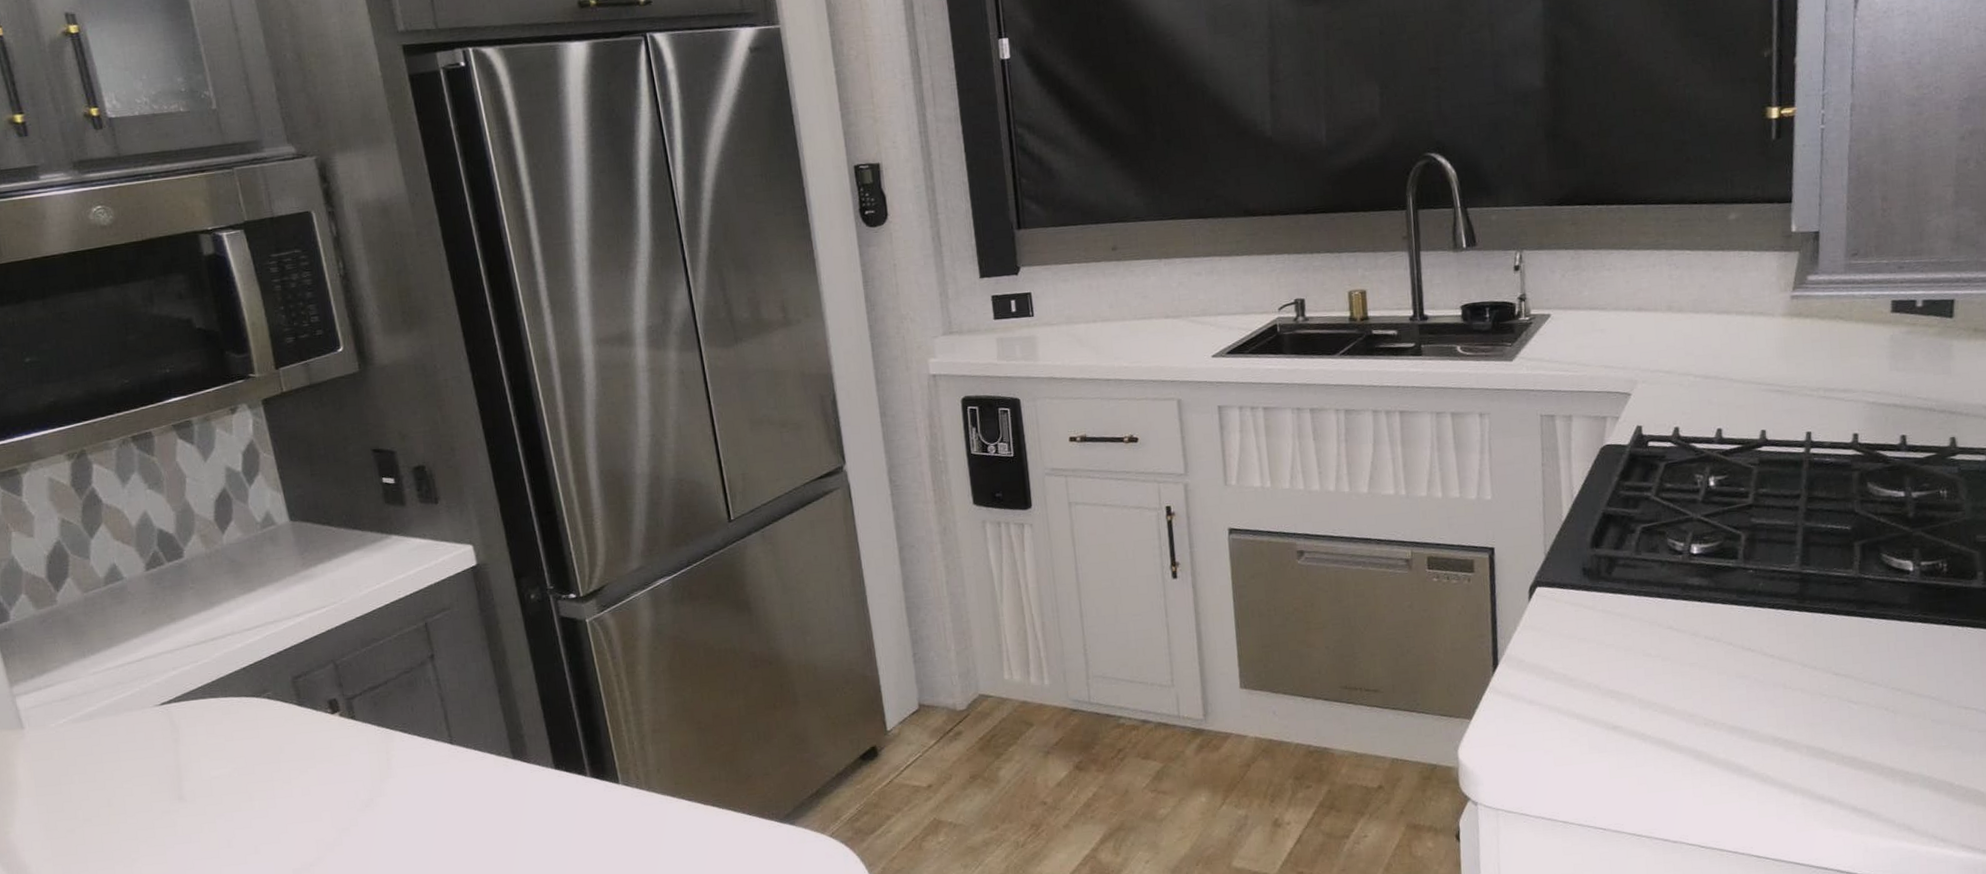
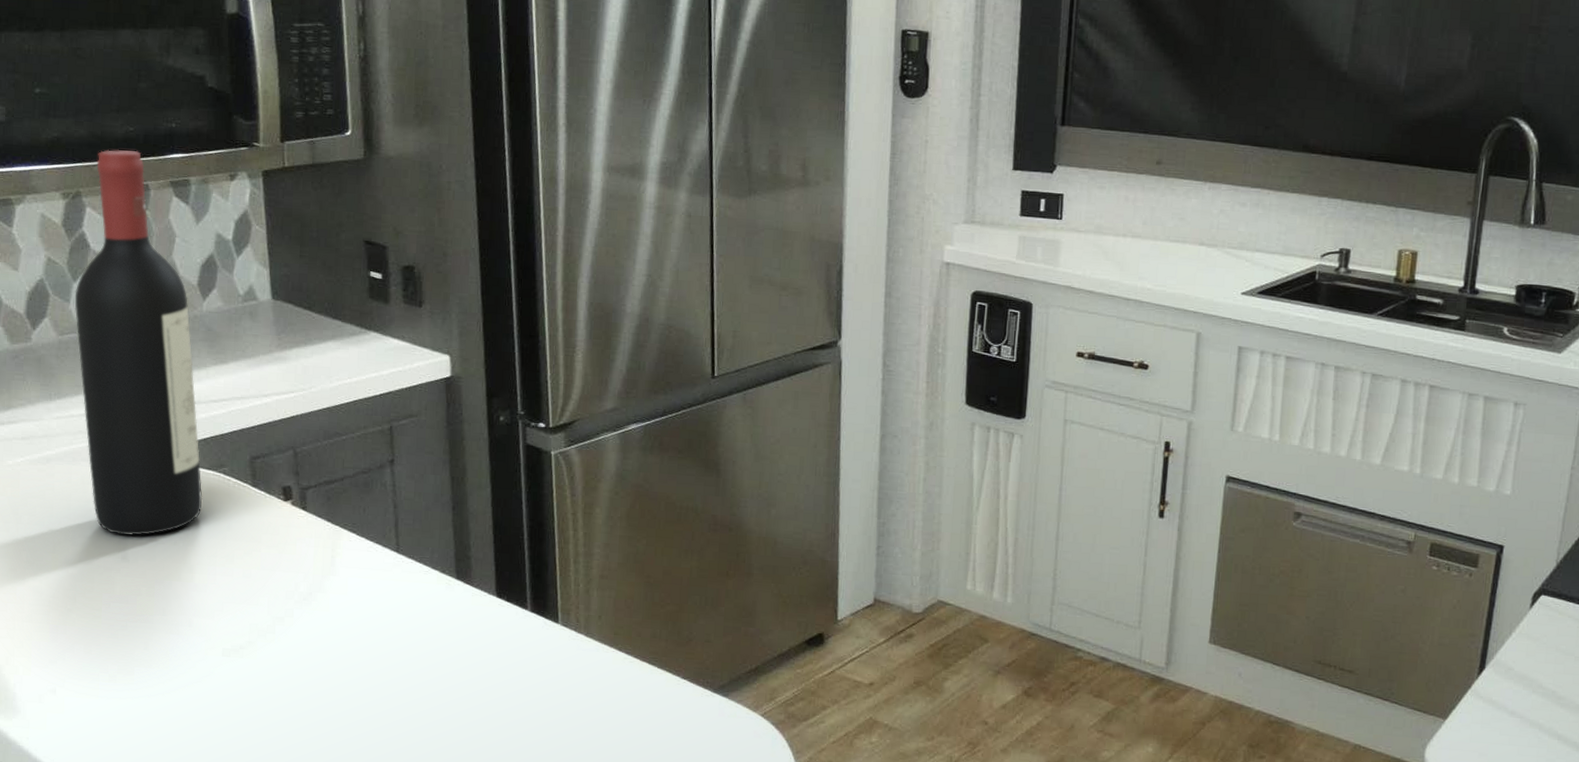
wine bottle: none [93,402,252,777] -> present [74,149,203,536]

